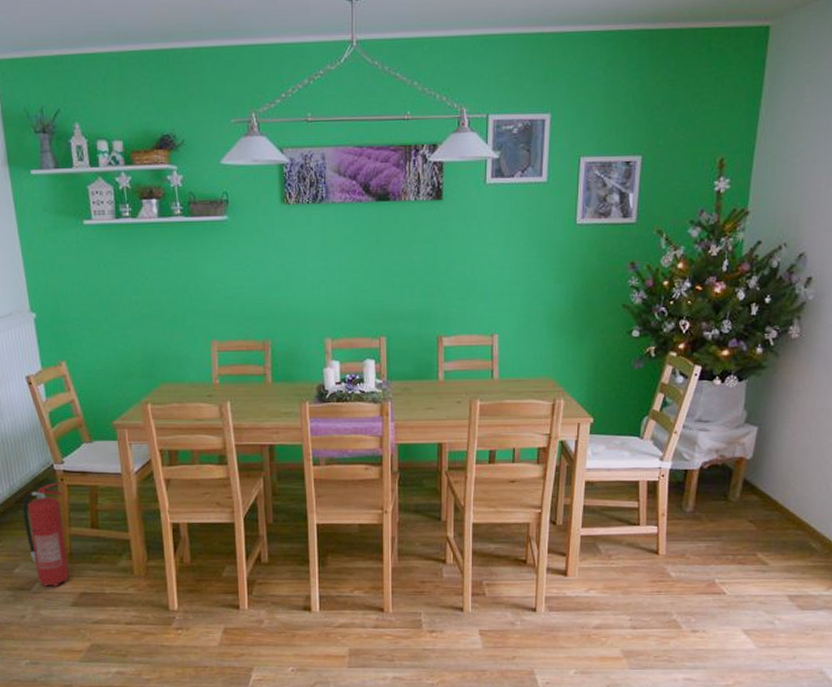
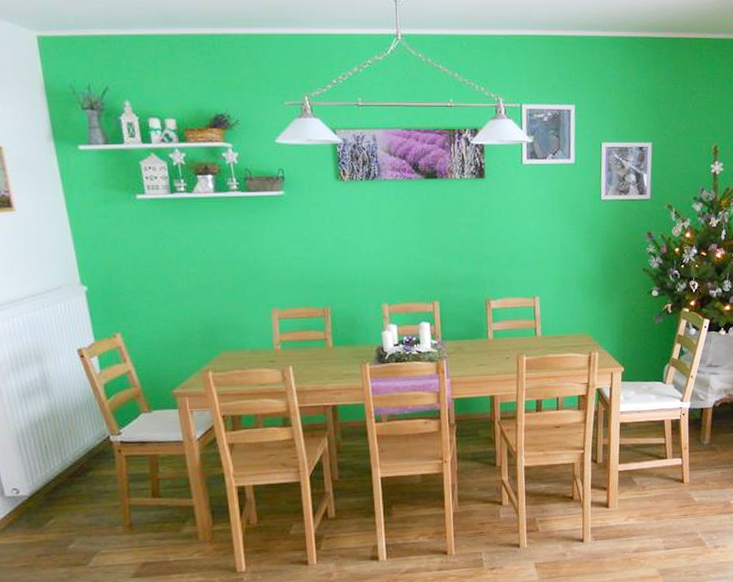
fire extinguisher: present [22,482,70,587] -> none [76,453,130,560]

